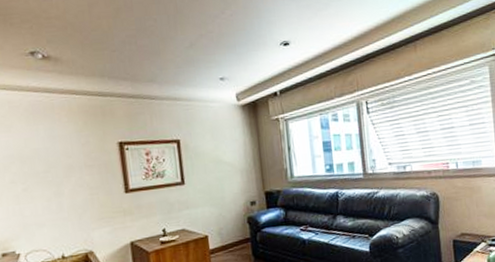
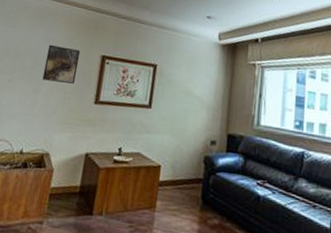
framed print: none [56,141,98,182] -> present [42,44,81,84]

